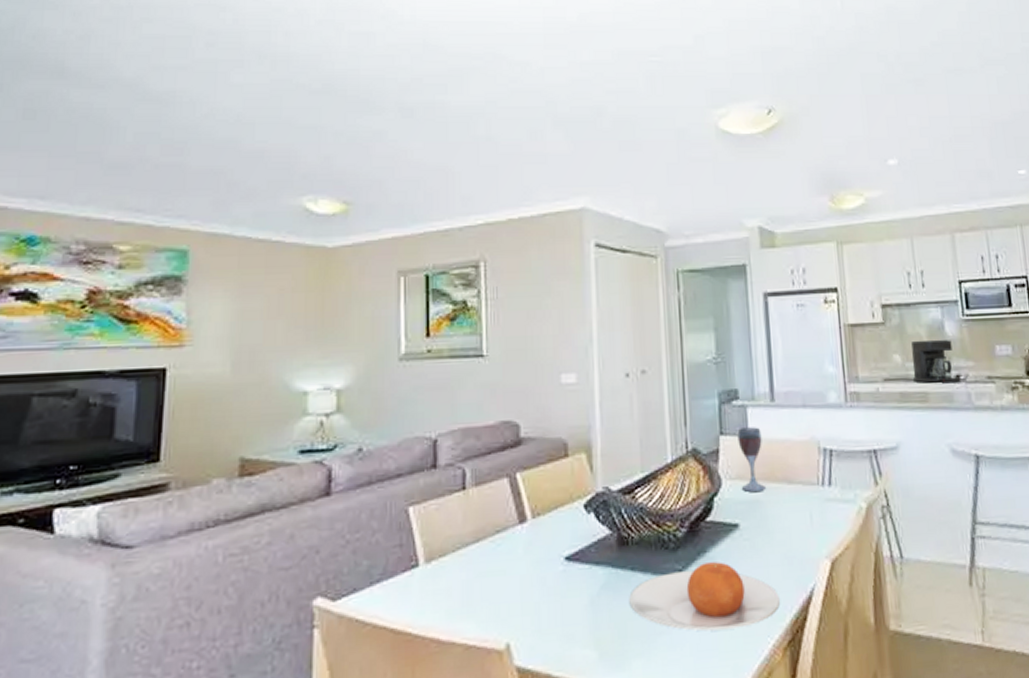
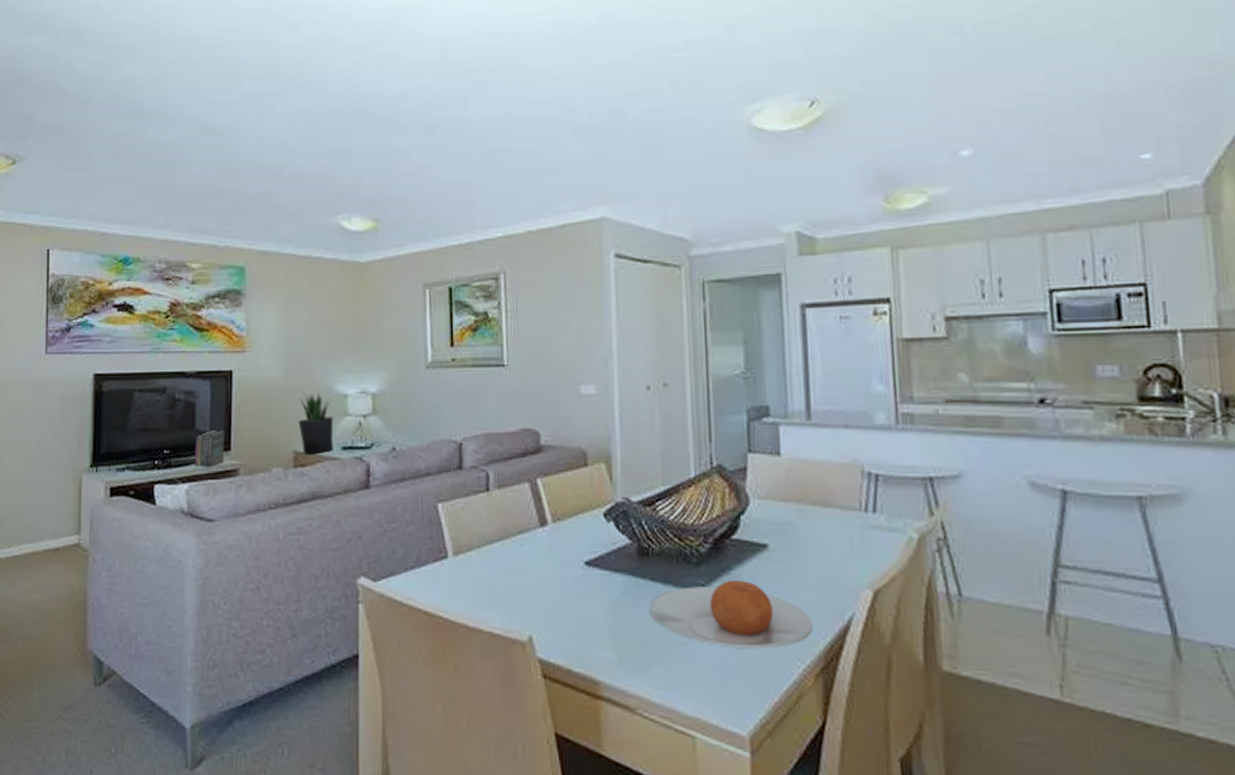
books: none [110,438,153,485] -> present [194,430,225,468]
planter: none [246,390,290,462] -> present [298,392,334,455]
cup: present [737,427,765,492] -> none [767,446,798,512]
coffee maker: present [911,340,961,384] -> none [982,357,1047,408]

